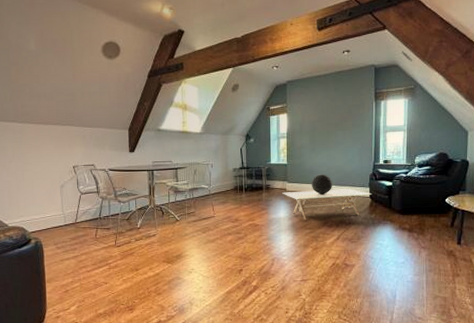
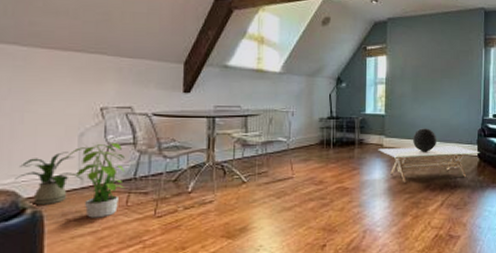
house plant: none [22,199,66,237] -> present [14,152,83,205]
potted plant: none [52,192,94,247] -> present [64,143,126,218]

